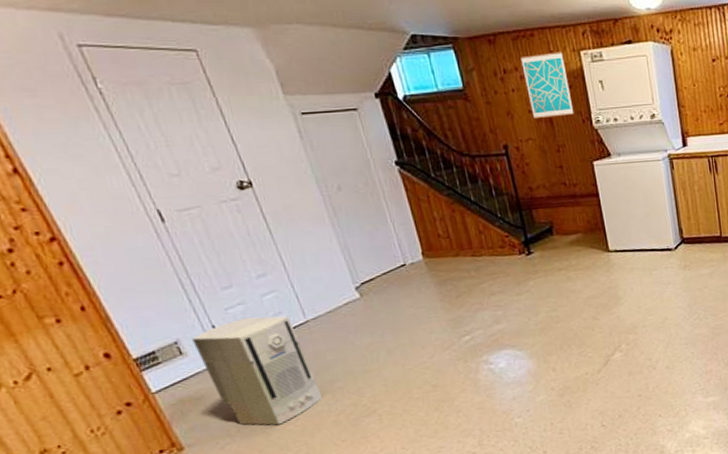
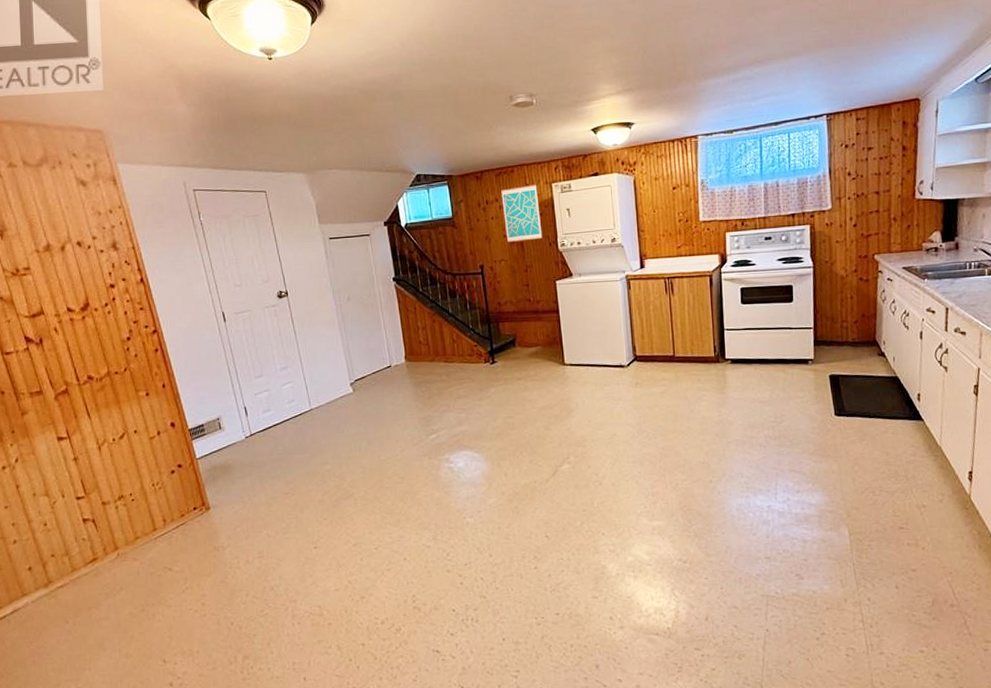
air purifier: present [192,316,323,426] -> none [229,402,314,498]

